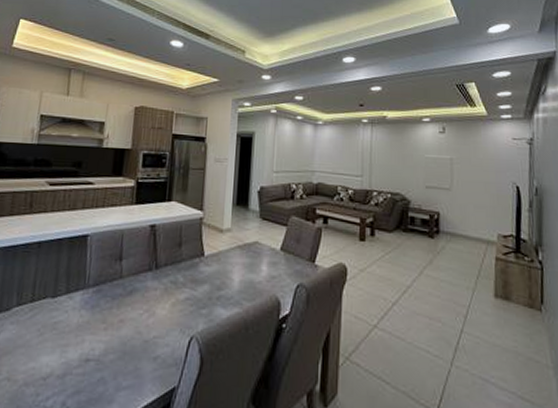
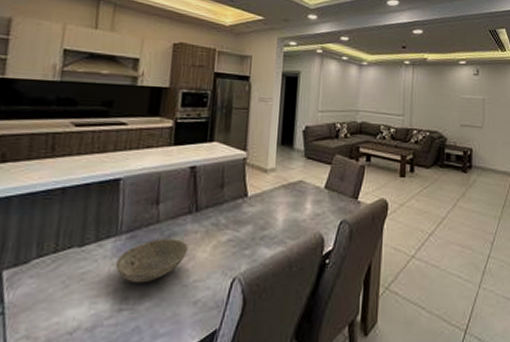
bowl: none [83,293,148,336] -> present [115,238,188,284]

